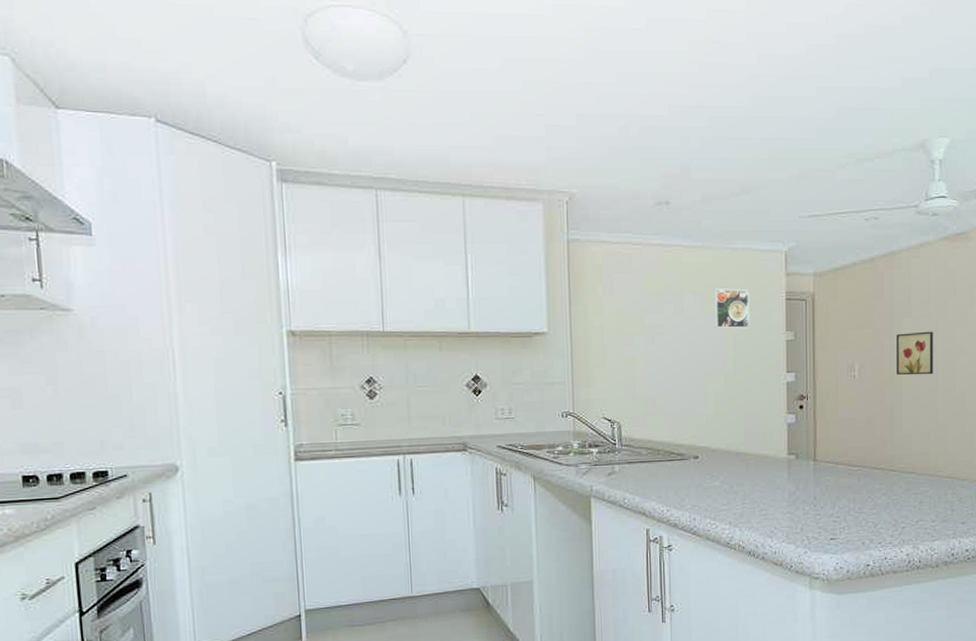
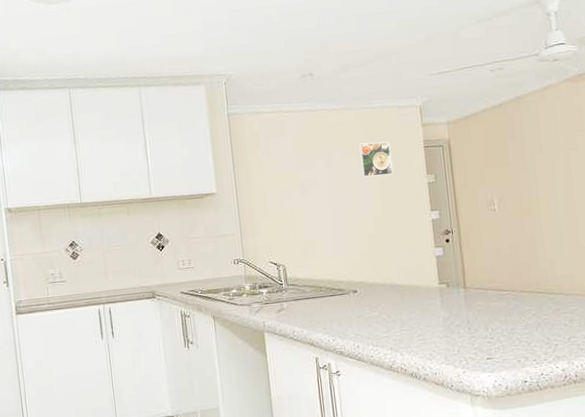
wall art: present [896,331,934,376] -> none [531,163,571,205]

